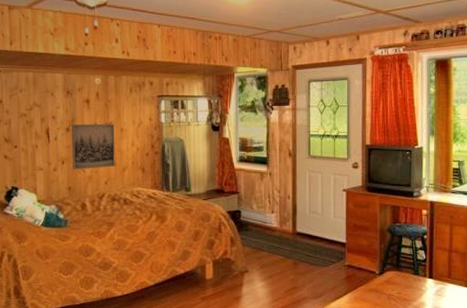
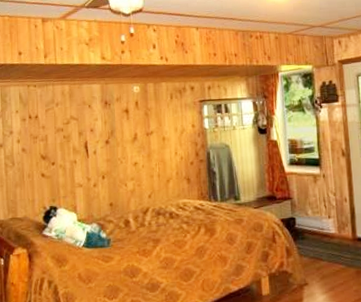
wall art: present [71,123,115,170] -> none [110,132,159,185]

